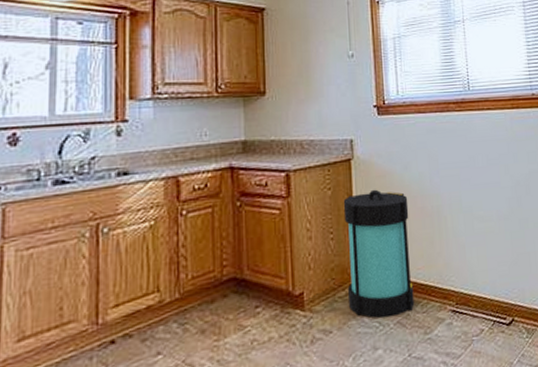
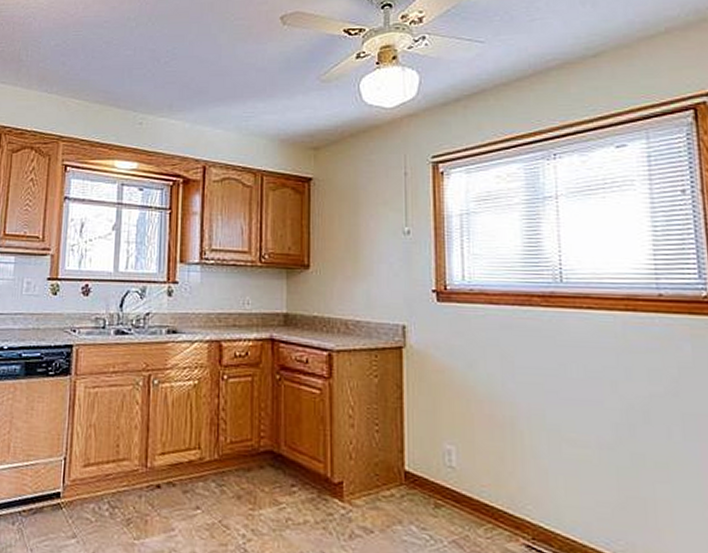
lantern: present [343,189,415,319] -> none [391,384,476,534]

